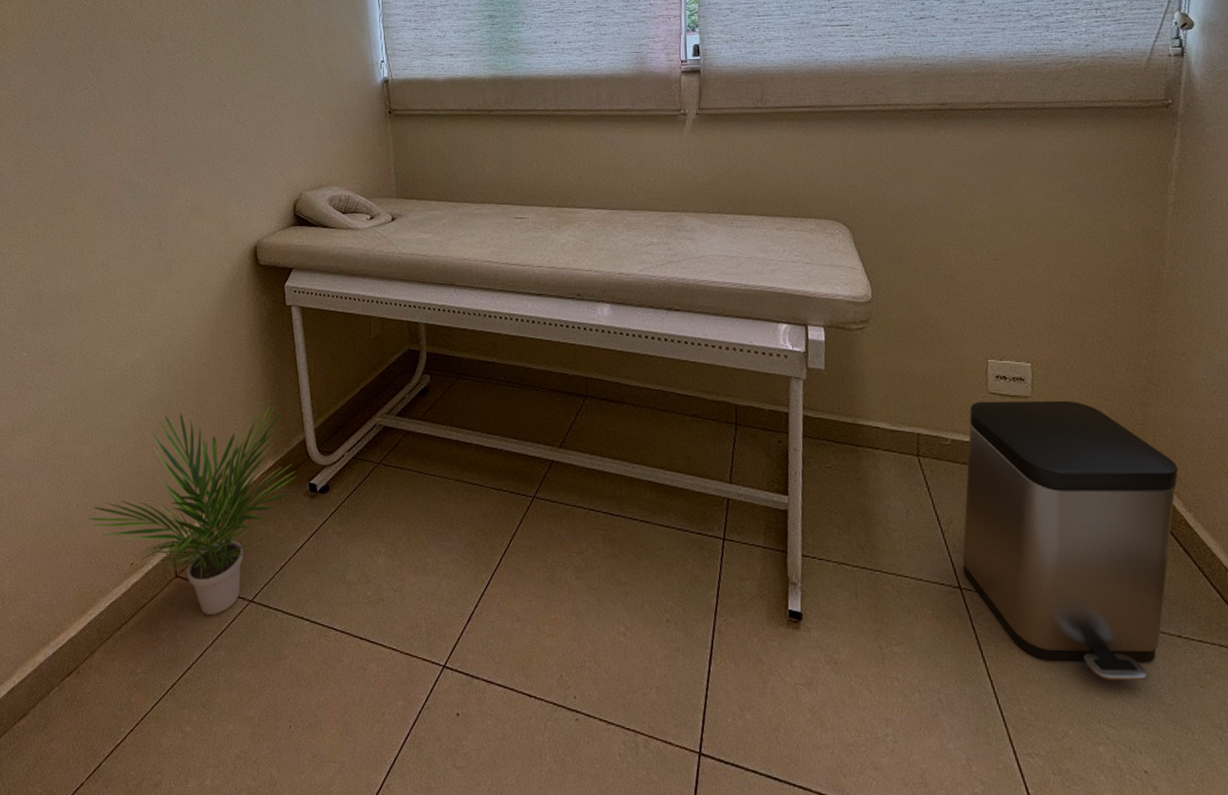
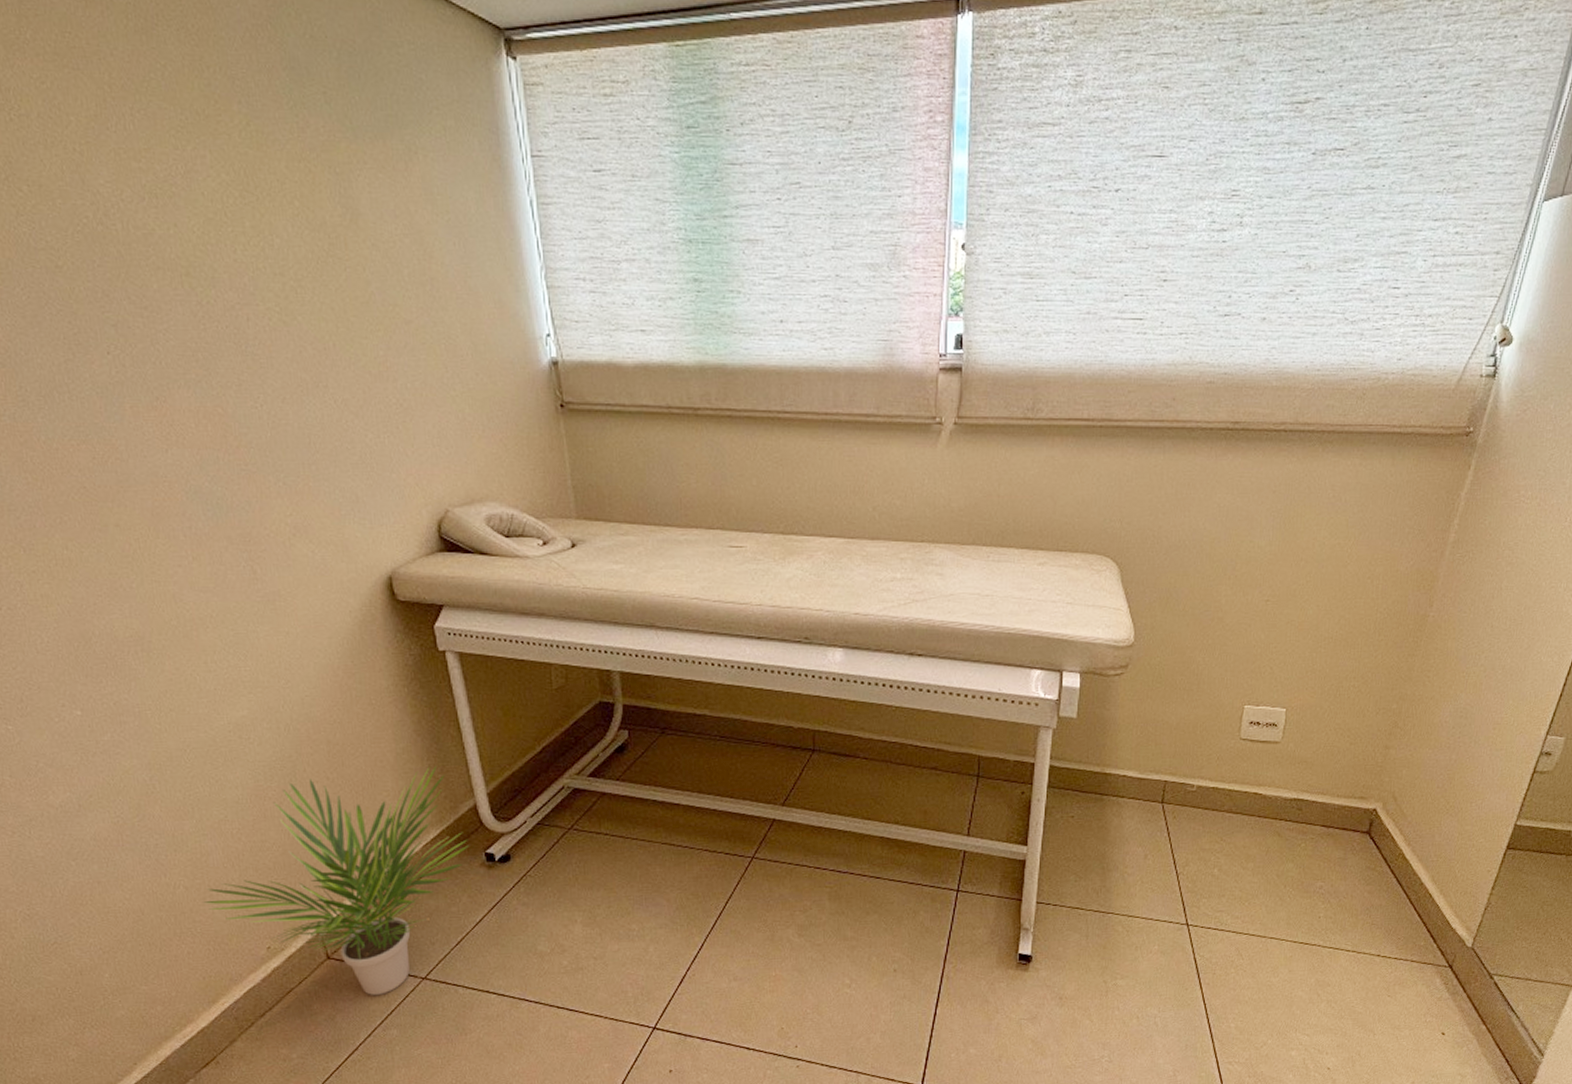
pedal bin: present [962,400,1178,682] -> none [1192,745,1406,997]

